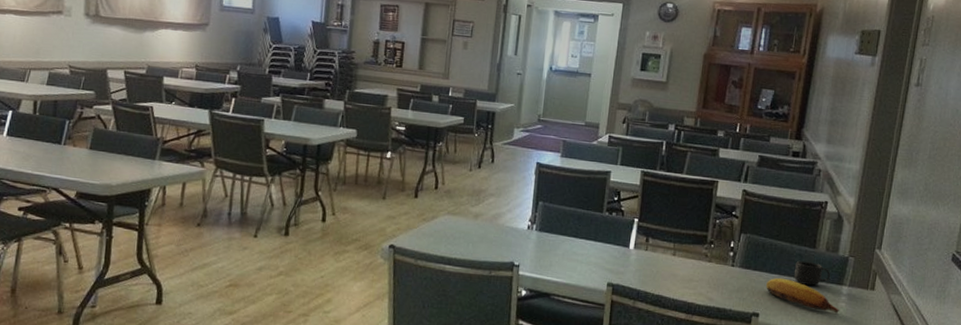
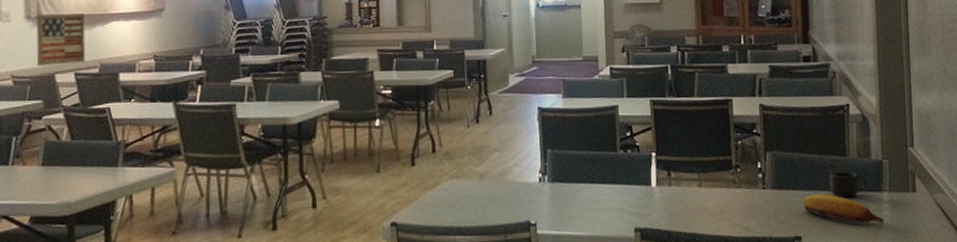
wall art: none [92,13,138,63] -> present [36,13,85,66]

